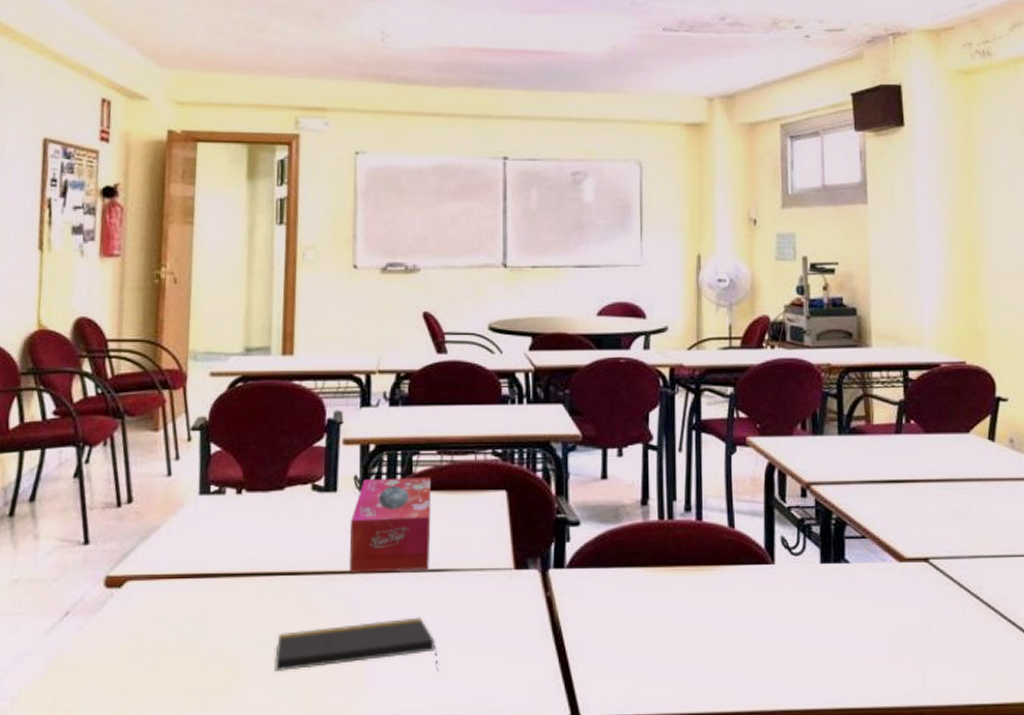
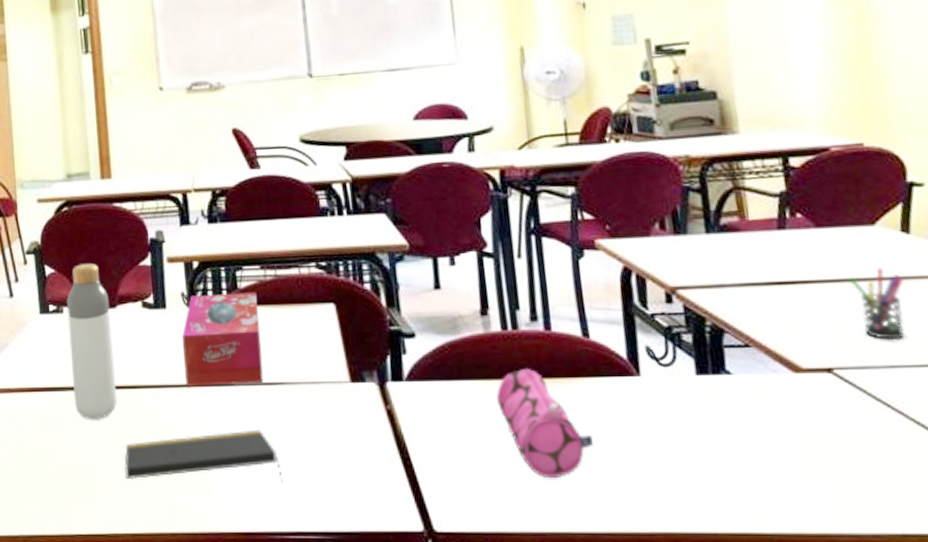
bottle: none [227,443,278,609] -> present [67,263,118,420]
pencil case: none [648,556,731,662] -> present [496,367,594,479]
pen holder: none [946,469,988,534] -> present [848,266,906,341]

